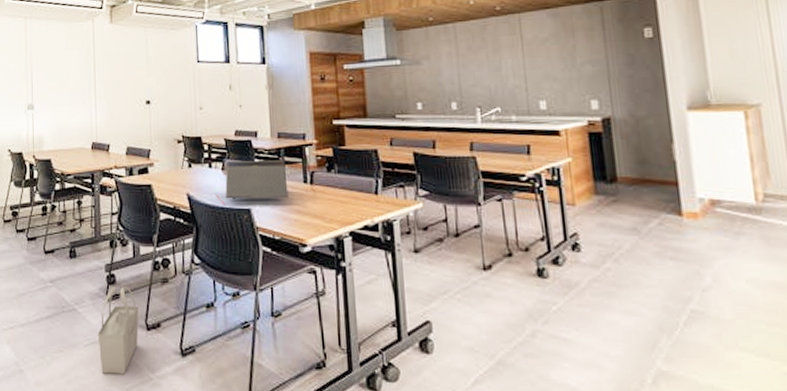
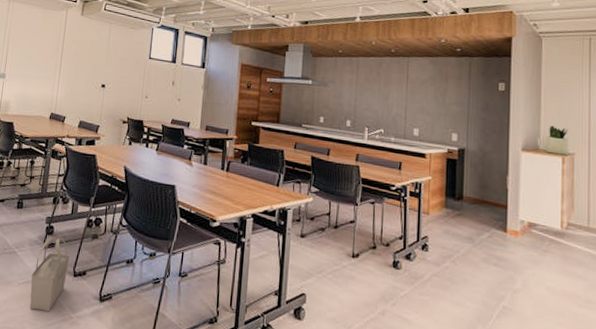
laptop: present [216,160,289,205] -> none [148,144,208,181]
planter: none [716,72,755,109] -> present [543,125,571,156]

